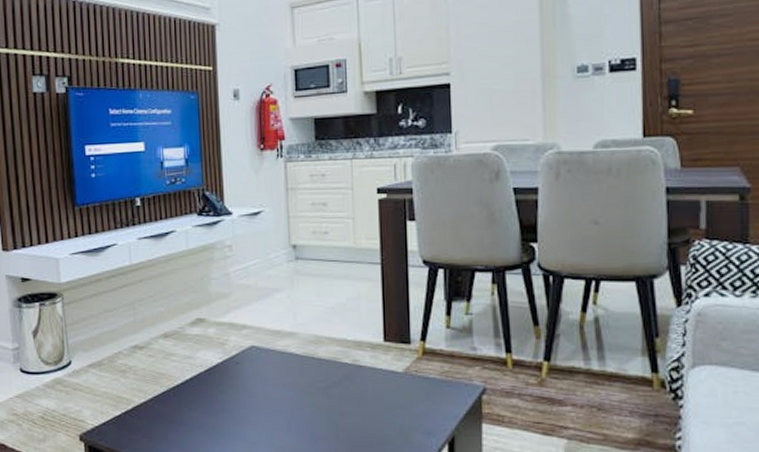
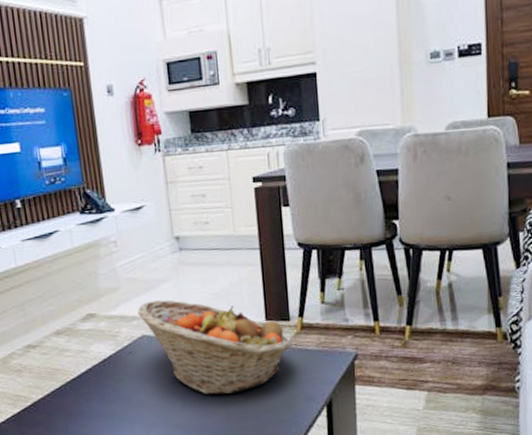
fruit basket: none [248,310,413,418] -> present [137,299,293,395]

